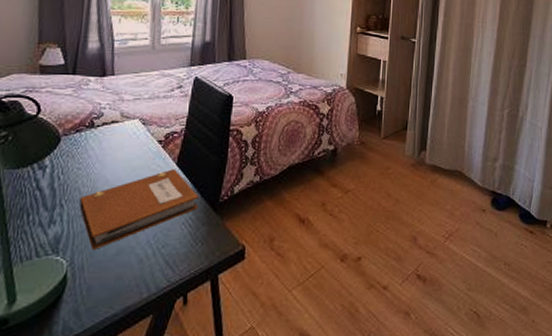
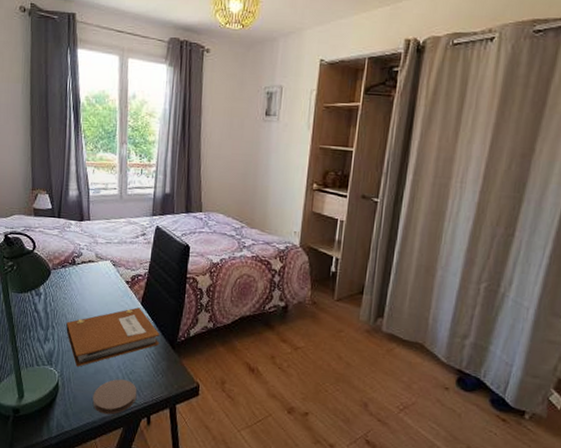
coaster: none [113,256,171,303] -> present [92,379,137,415]

